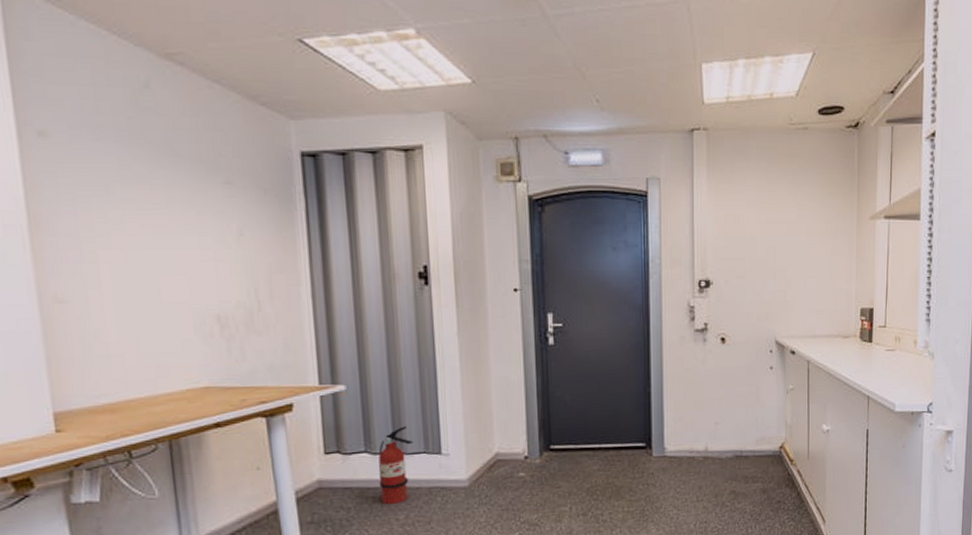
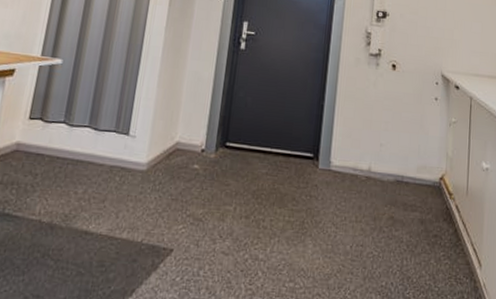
fire extinguisher: present [378,426,413,504] -> none [66,104,107,177]

